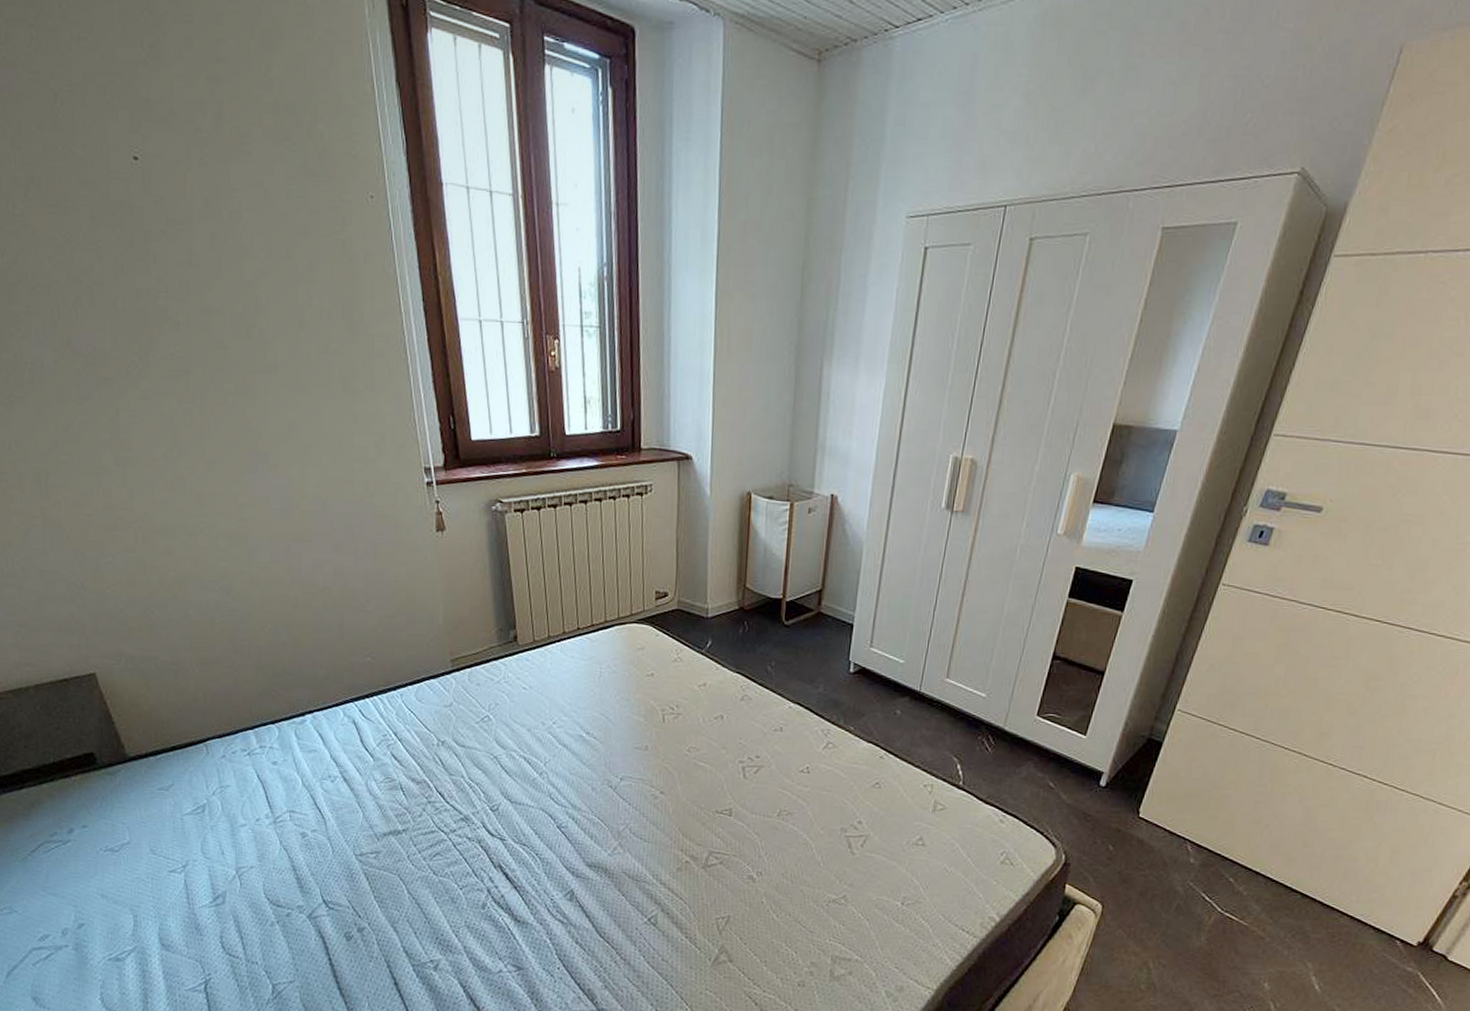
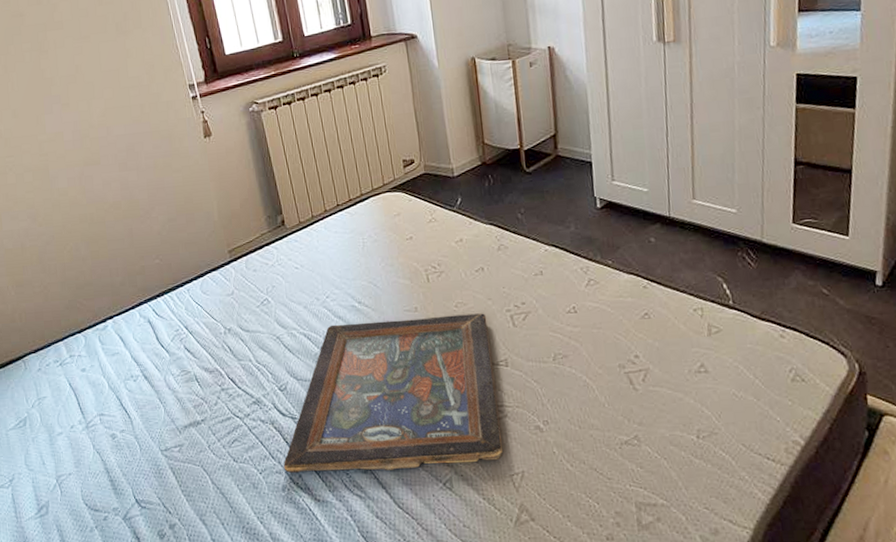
tray: none [486,752,718,903] -> present [283,313,503,473]

